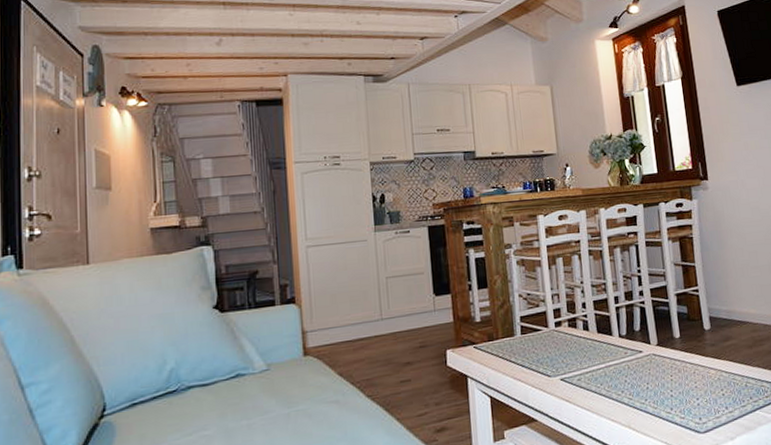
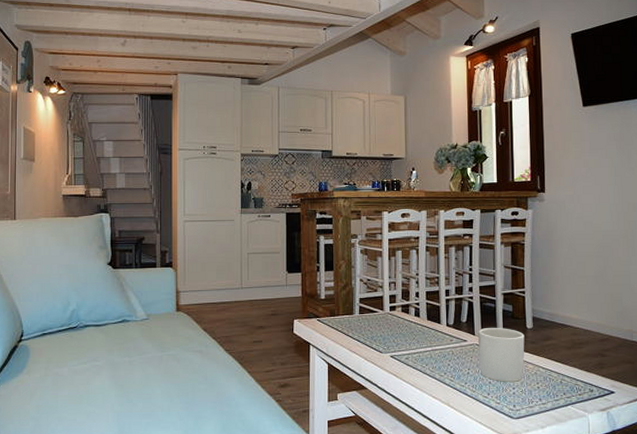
mug: none [654,332,706,394] -> present [478,328,525,382]

